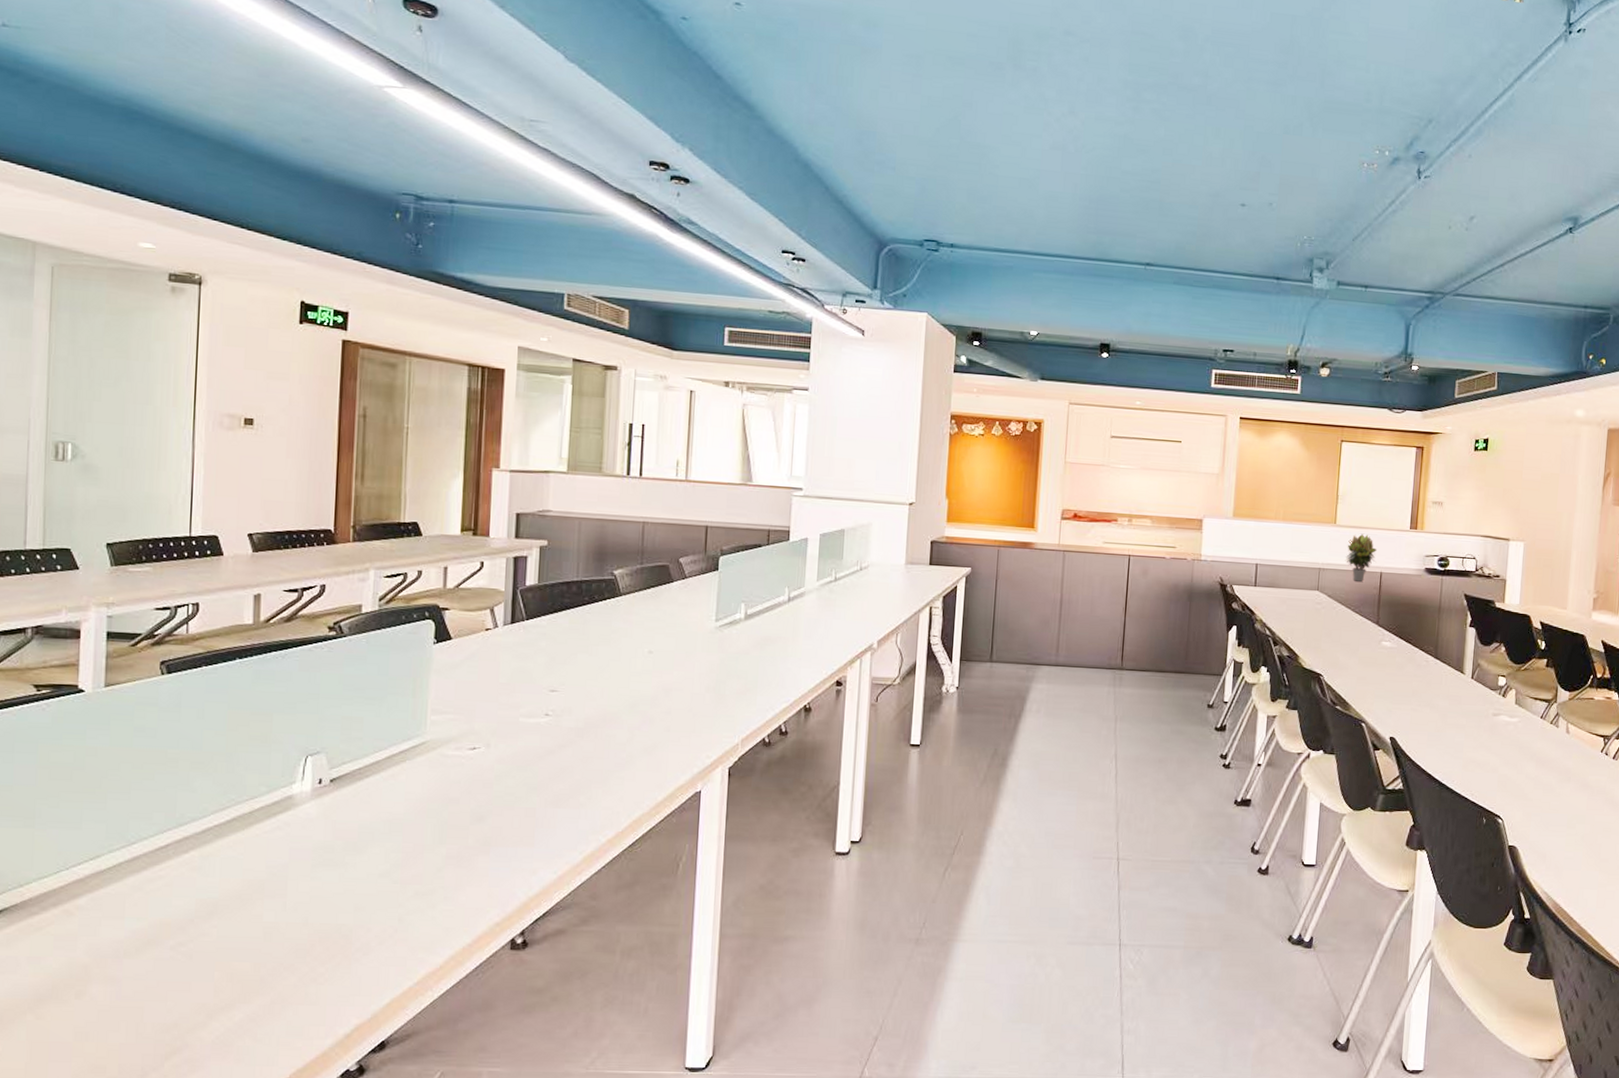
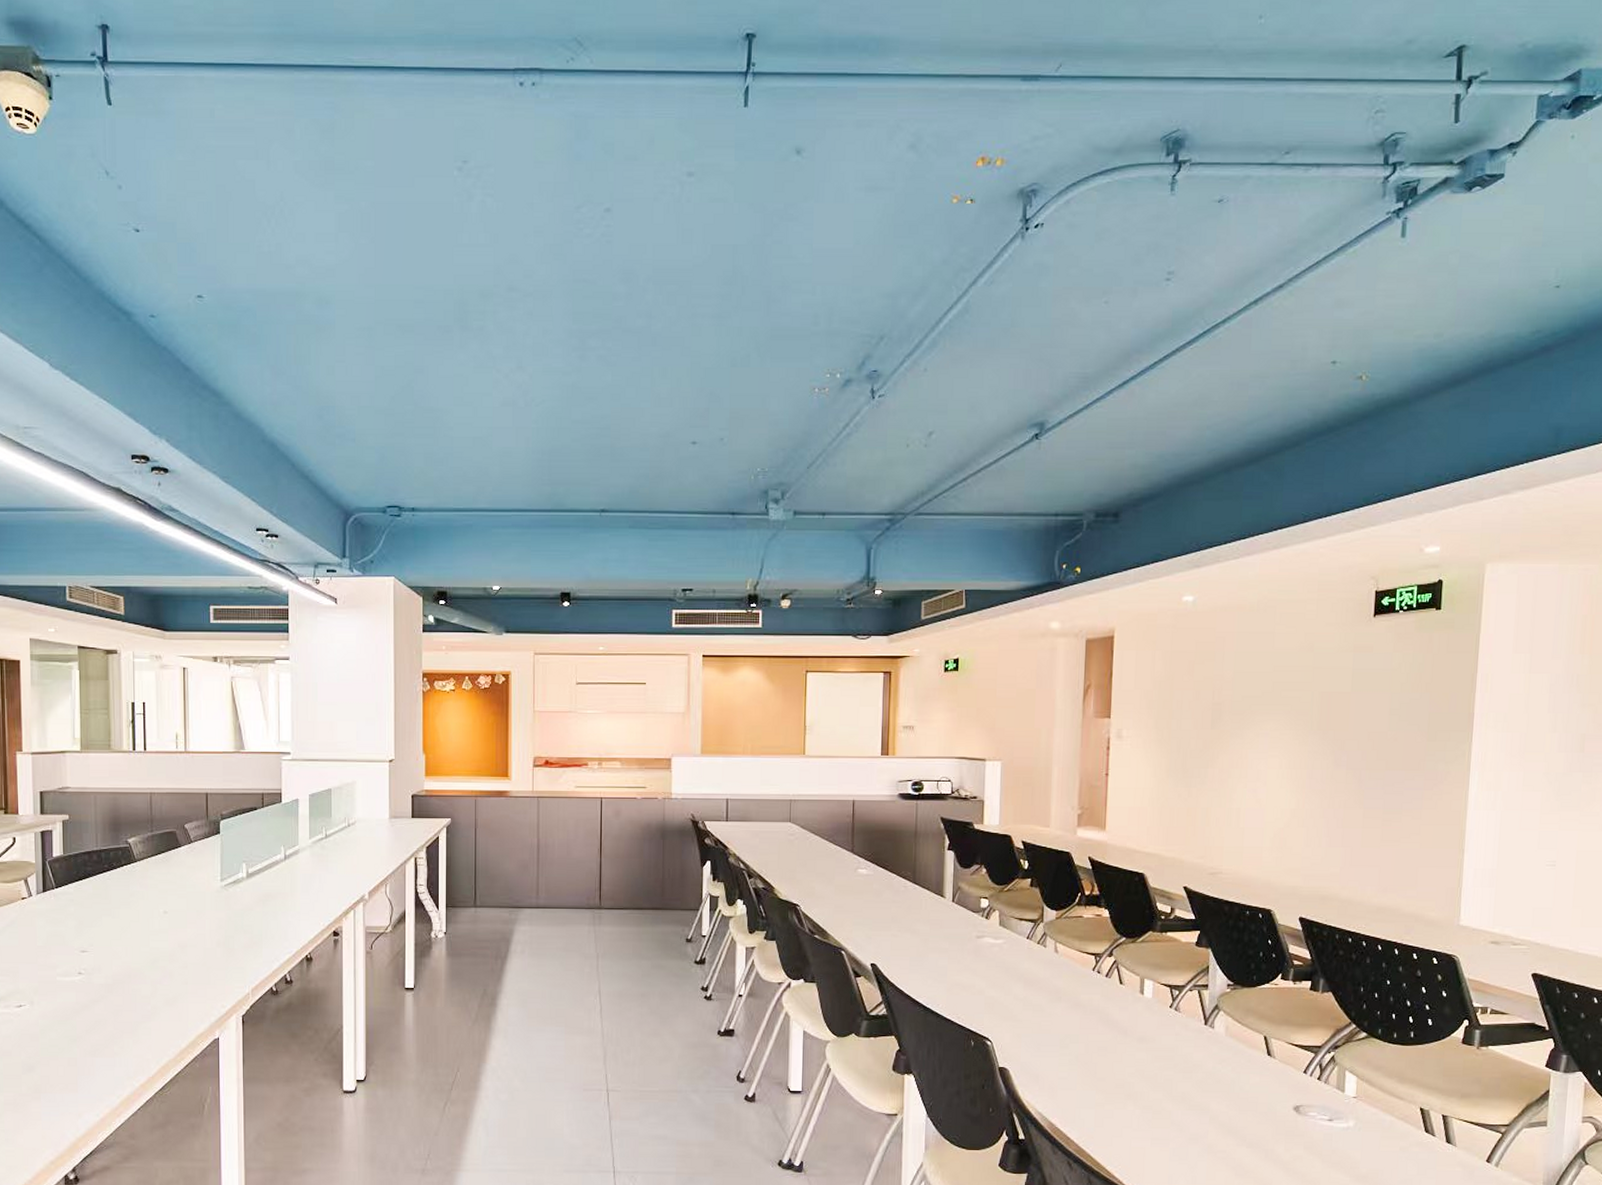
potted plant: present [1346,534,1376,582] -> none [817,764,848,811]

